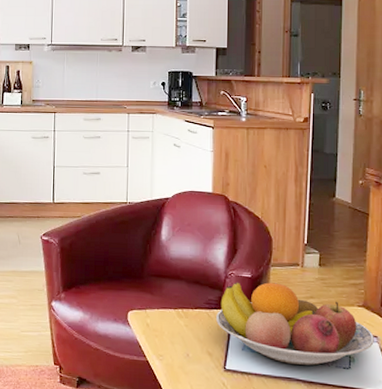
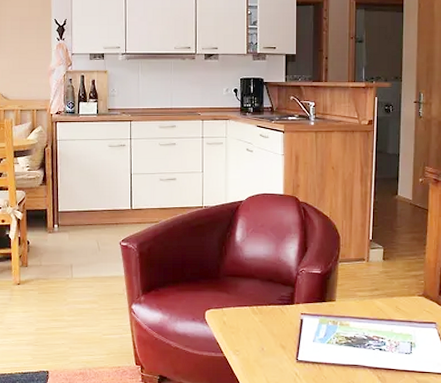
fruit bowl: present [215,282,374,366] -> none [288,277,433,352]

